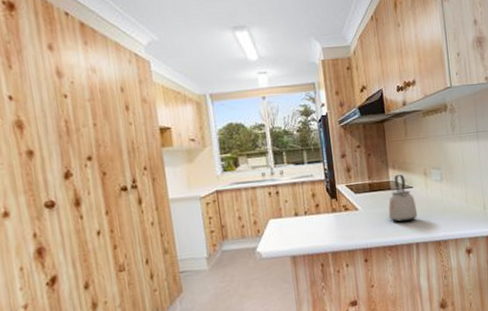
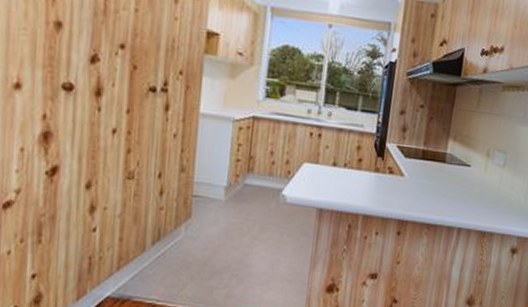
kettle: present [388,174,418,222] -> none [435,147,469,203]

